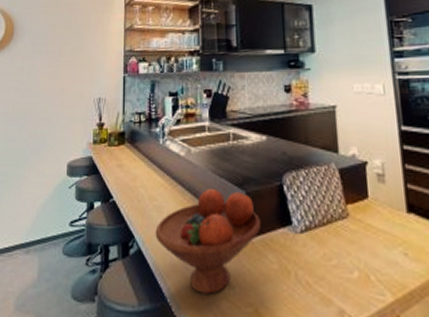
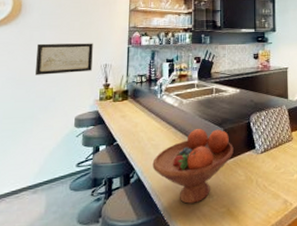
wall art: none [27,72,85,111] -> present [35,43,93,75]

